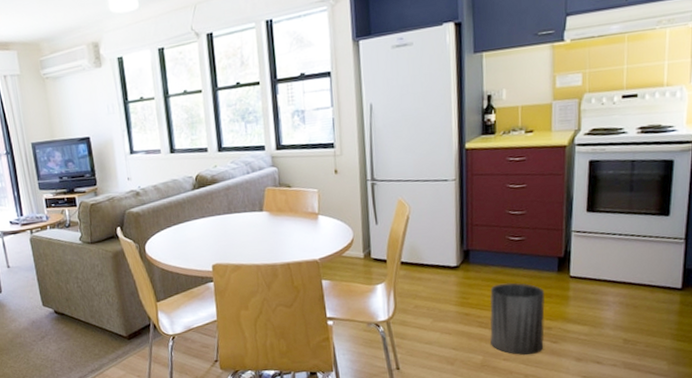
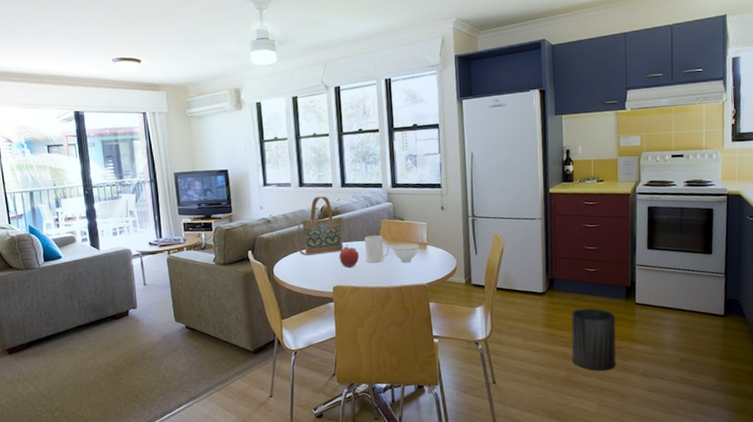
handbag: none [167,163,238,231] -> present [294,196,357,256]
fruit: none [217,220,241,243] -> present [339,247,360,268]
mug: none [246,205,275,238] -> present [364,234,389,263]
bowl: none [277,213,310,236] -> present [392,243,419,263]

